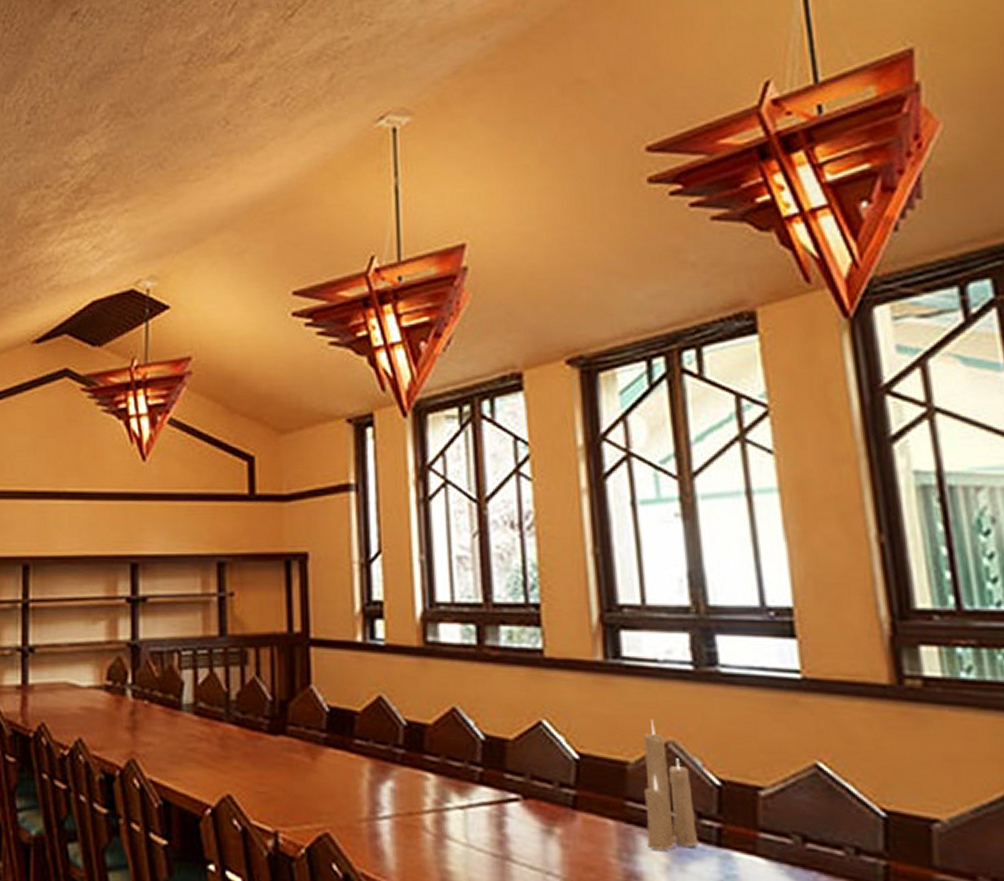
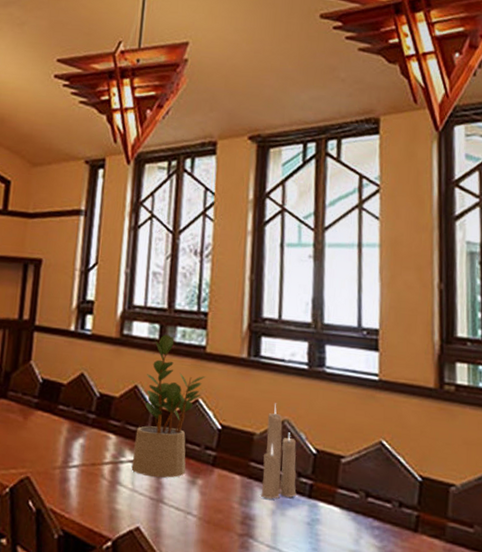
potted plant: none [461,637,548,828] -> present [131,334,206,478]

